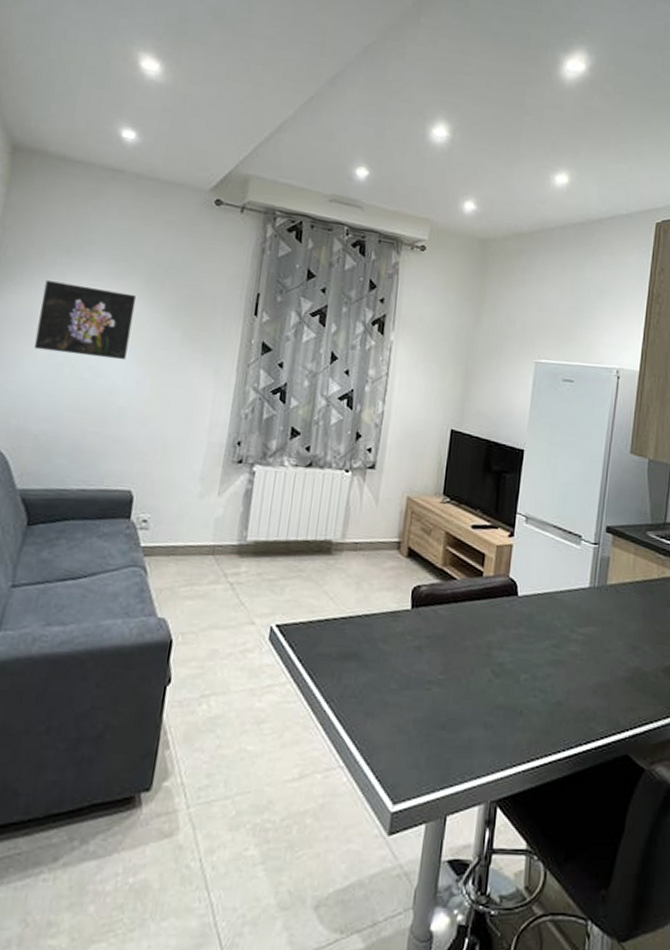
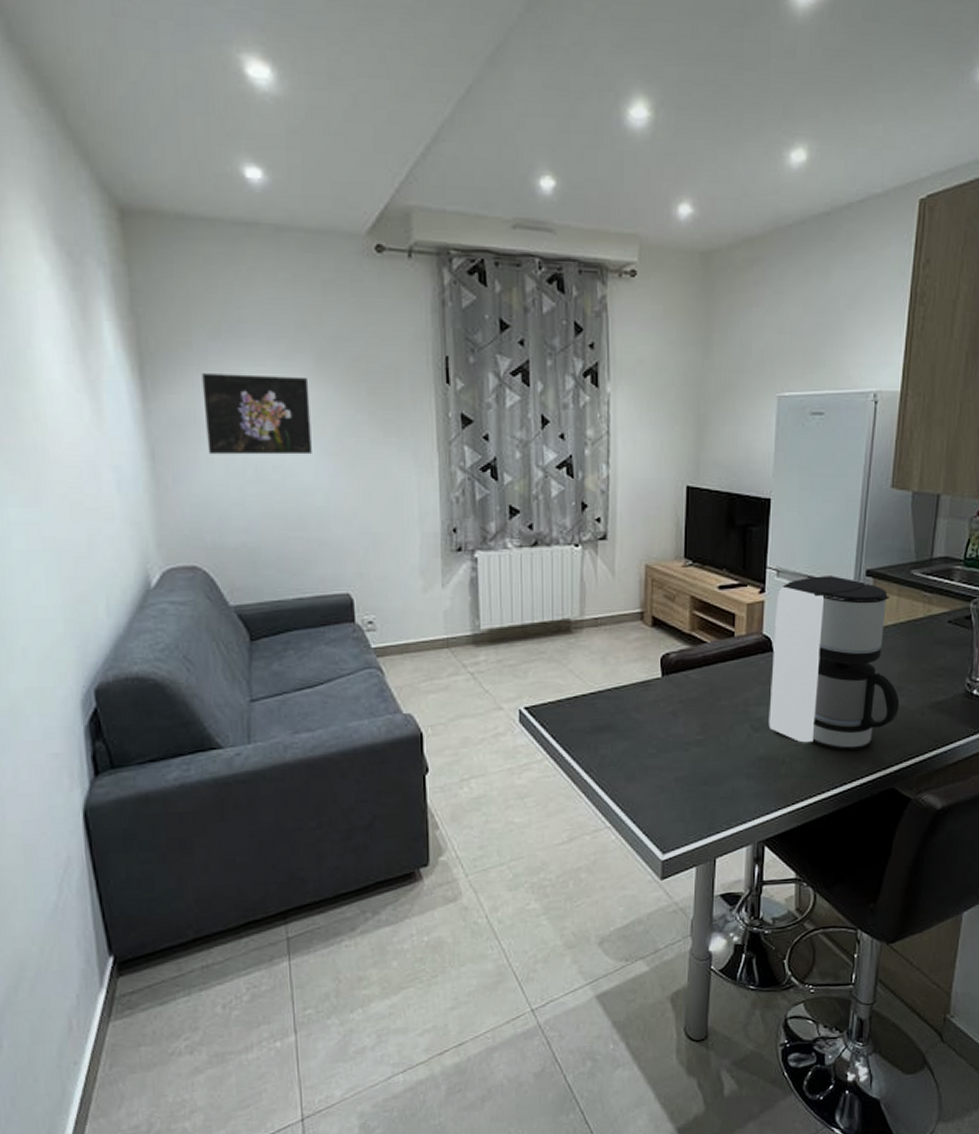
coffee maker: none [509,526,635,709] -> present [768,576,900,751]

